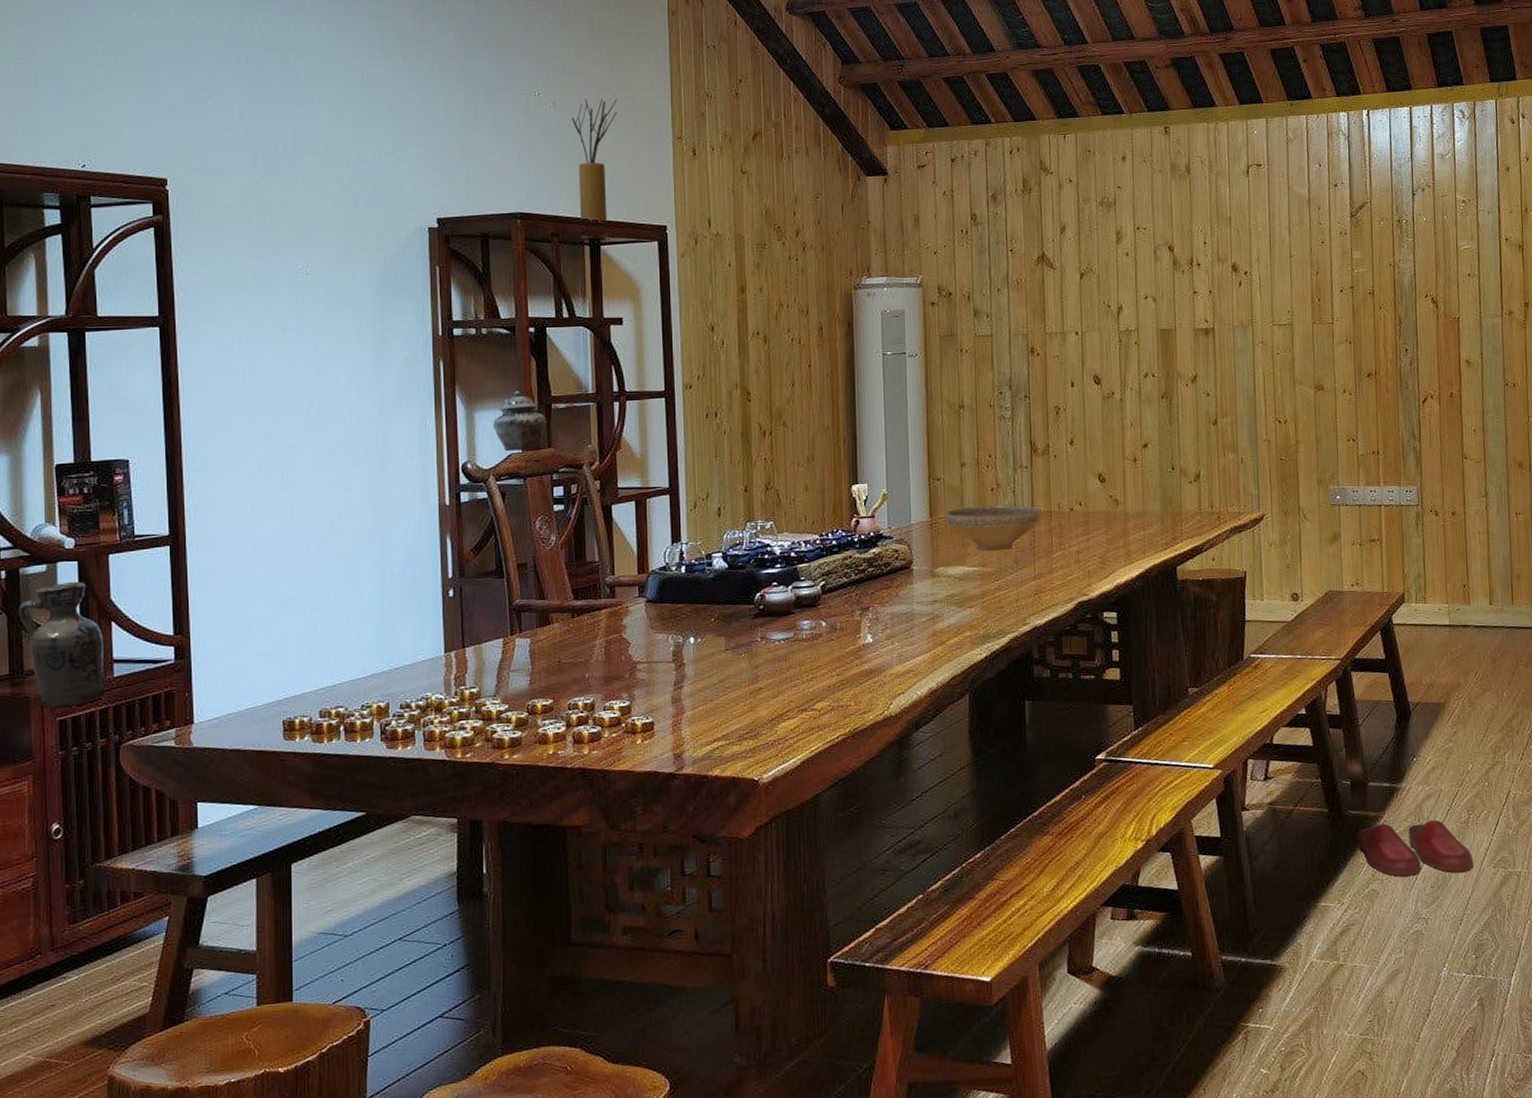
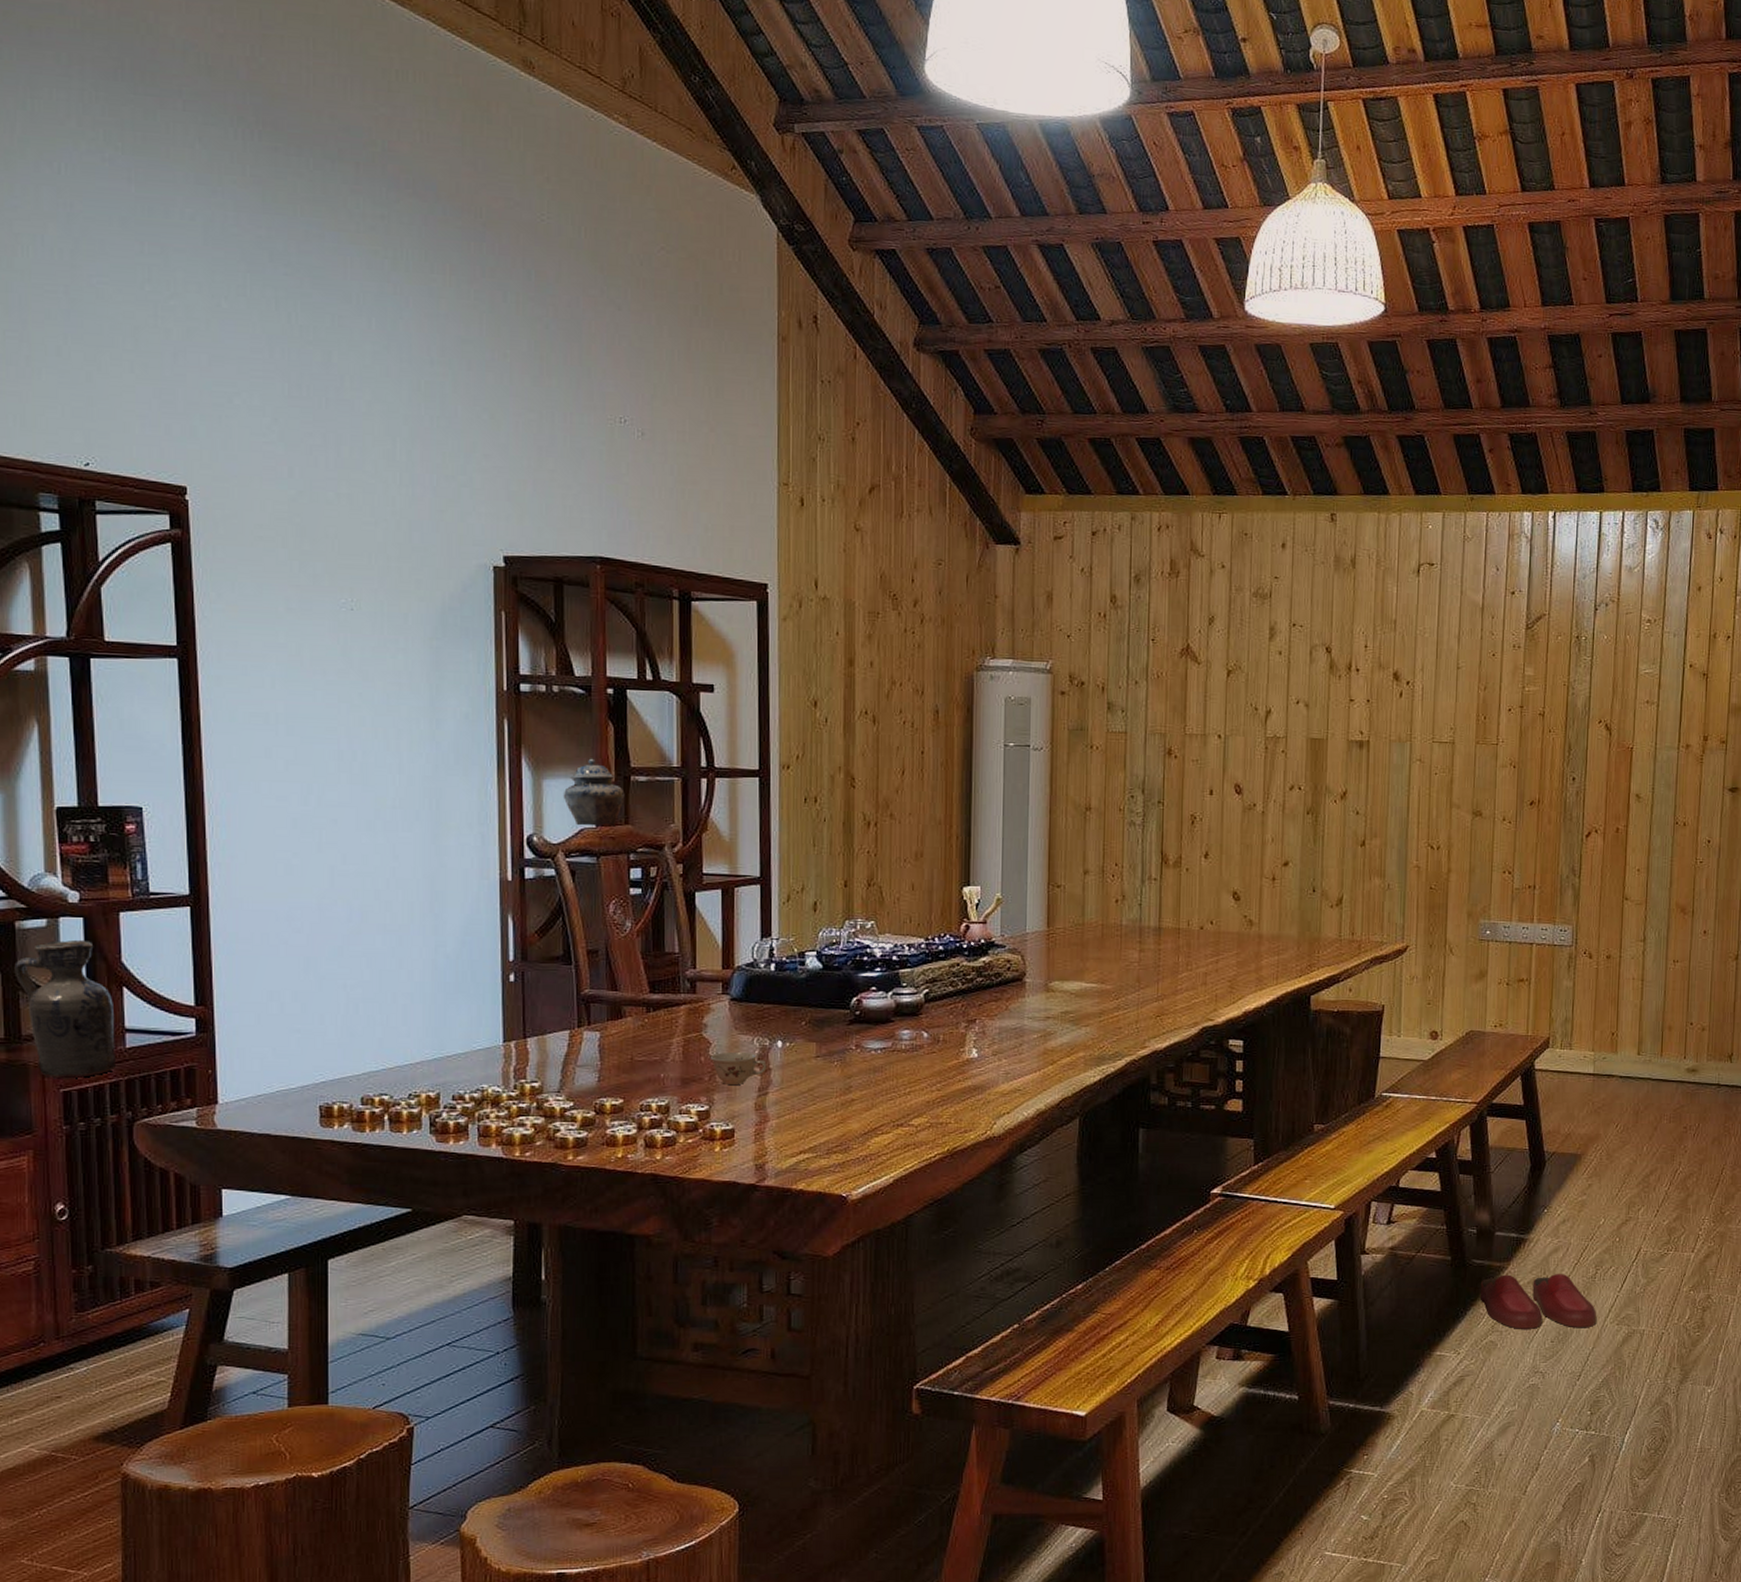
vase: present [571,98,618,241] -> none [662,430,716,596]
teacup: none [629,649,681,681] -> present [710,1051,767,1084]
decorative bowl: present [946,505,1042,552] -> none [1065,918,1169,968]

